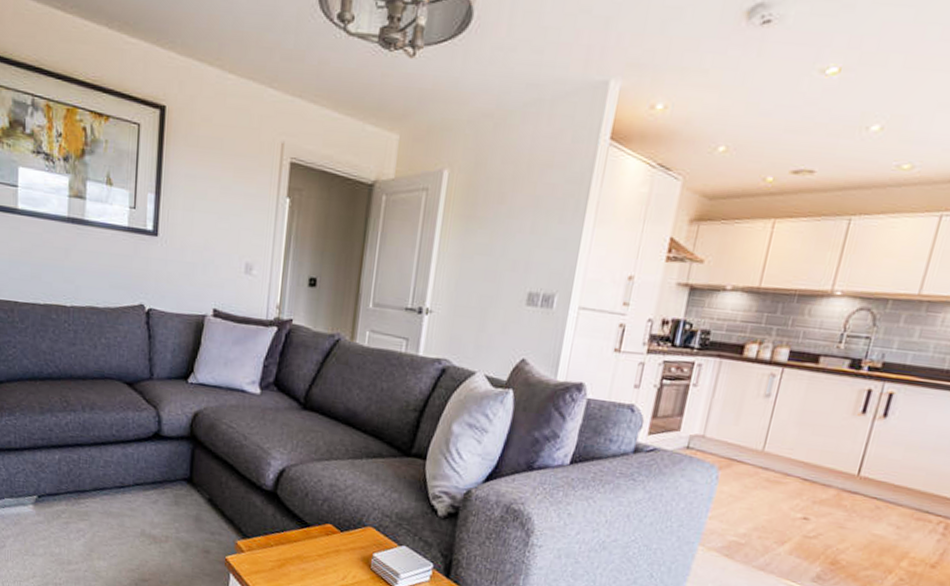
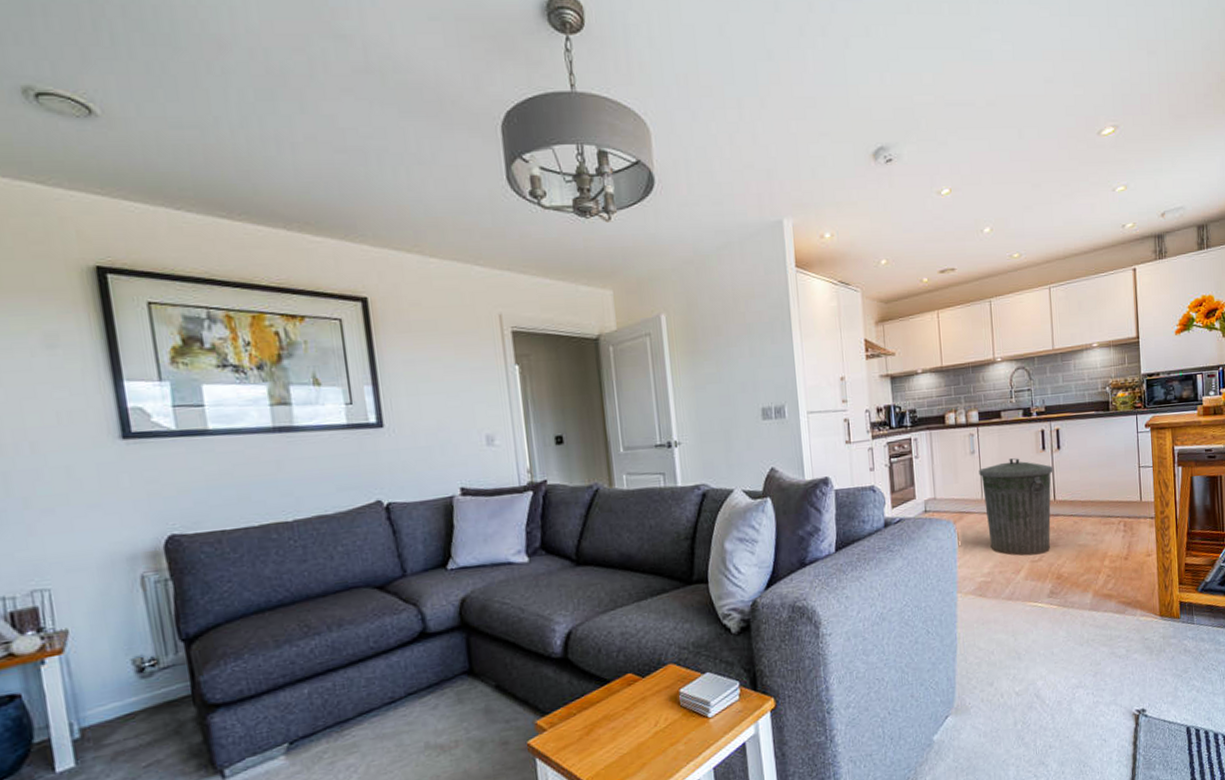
trash can: none [756,414,870,532] -> present [979,458,1053,557]

